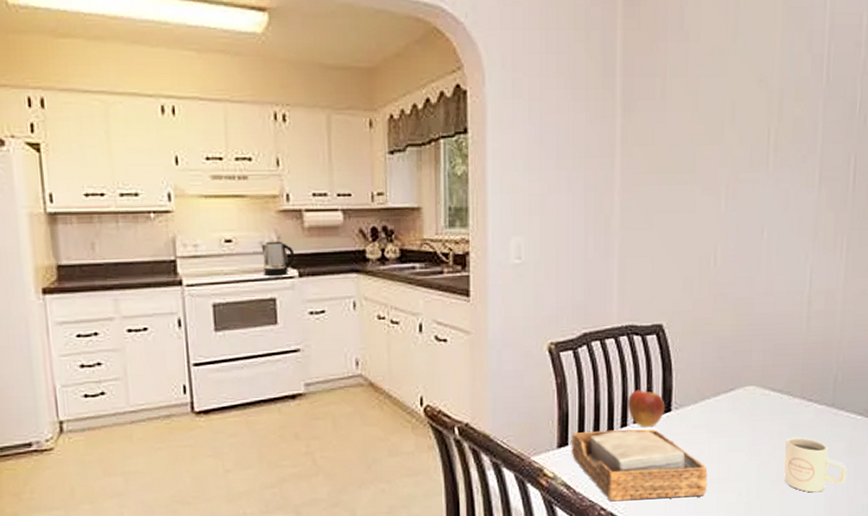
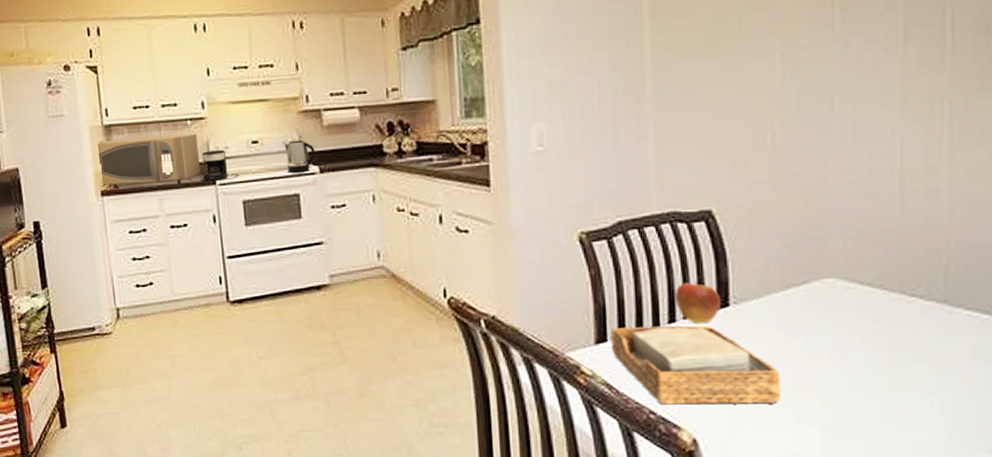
microwave: none [39,228,165,286] -> present [98,133,201,189]
coffee maker: none [163,248,209,283] -> present [200,150,239,183]
mug: present [783,437,848,493] -> none [881,338,974,406]

